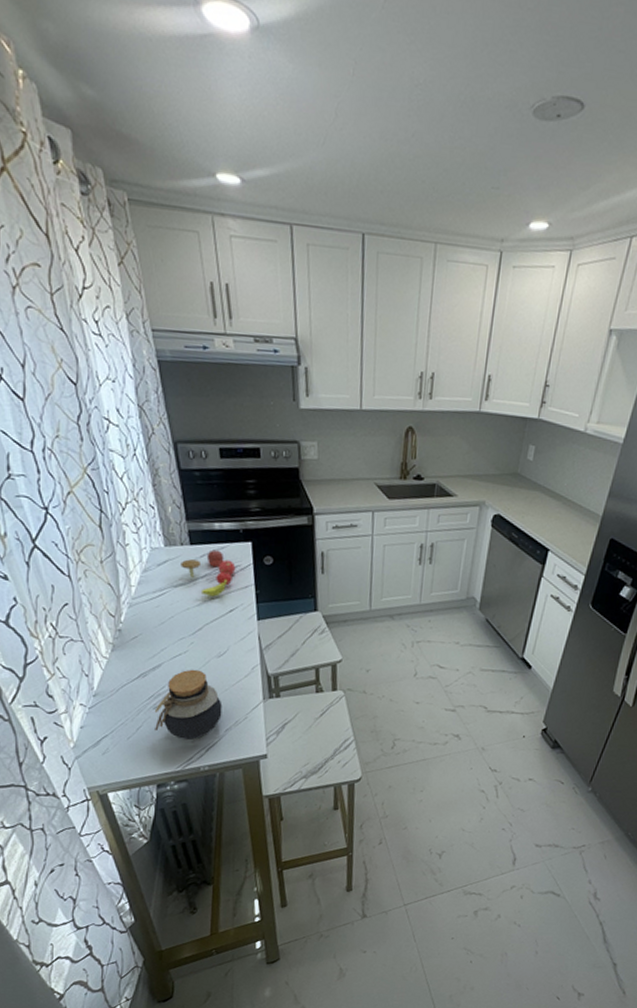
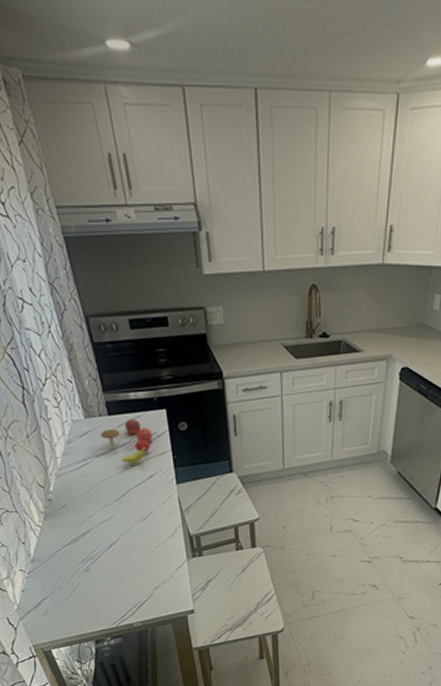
jar: present [155,669,222,740] -> none [88,533,150,598]

